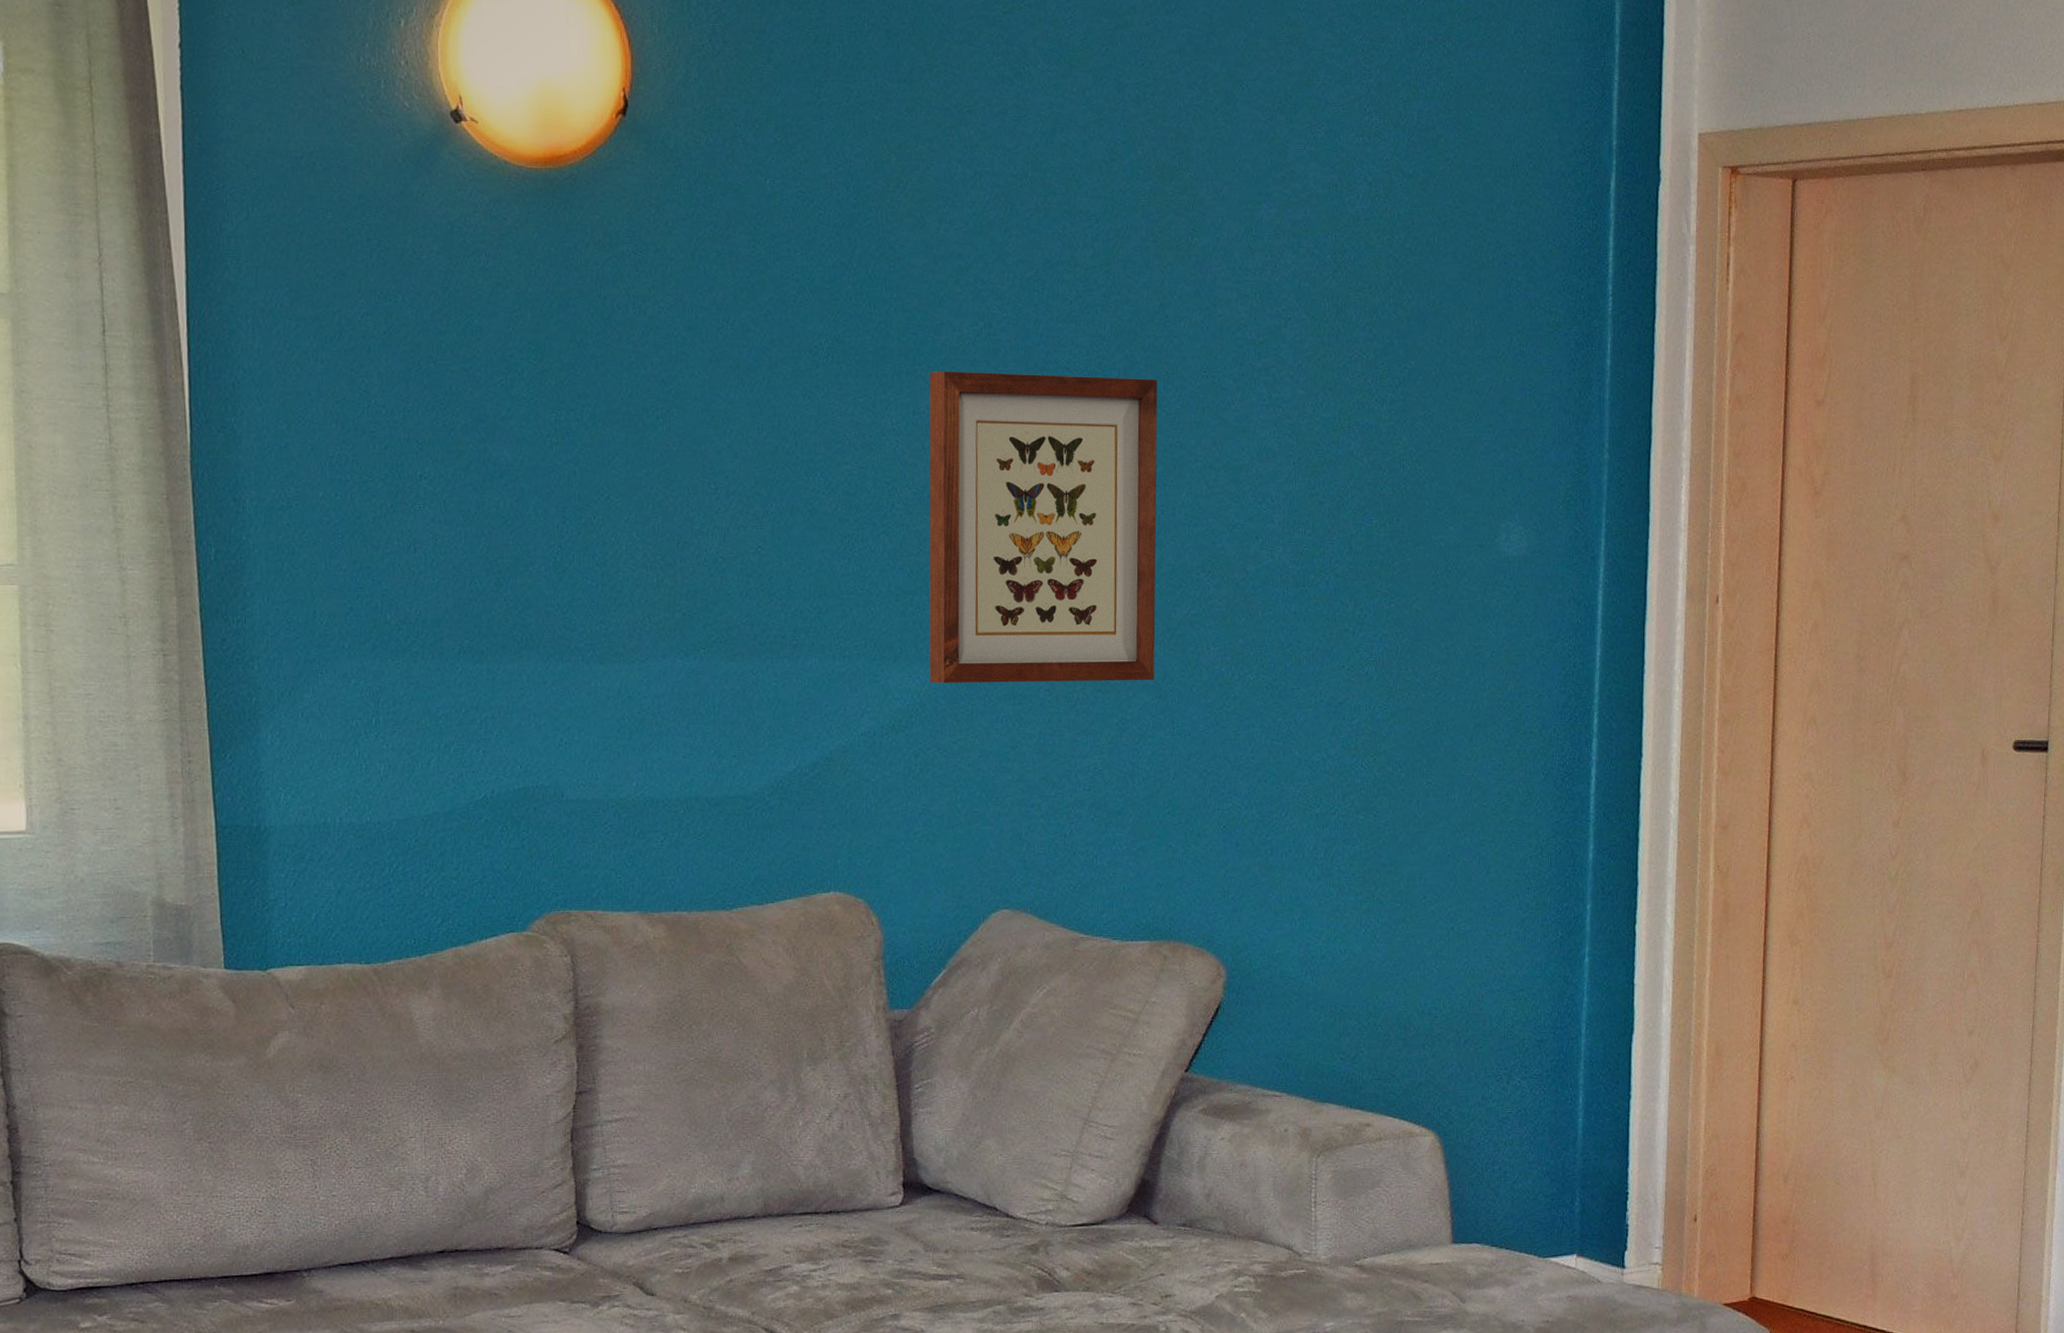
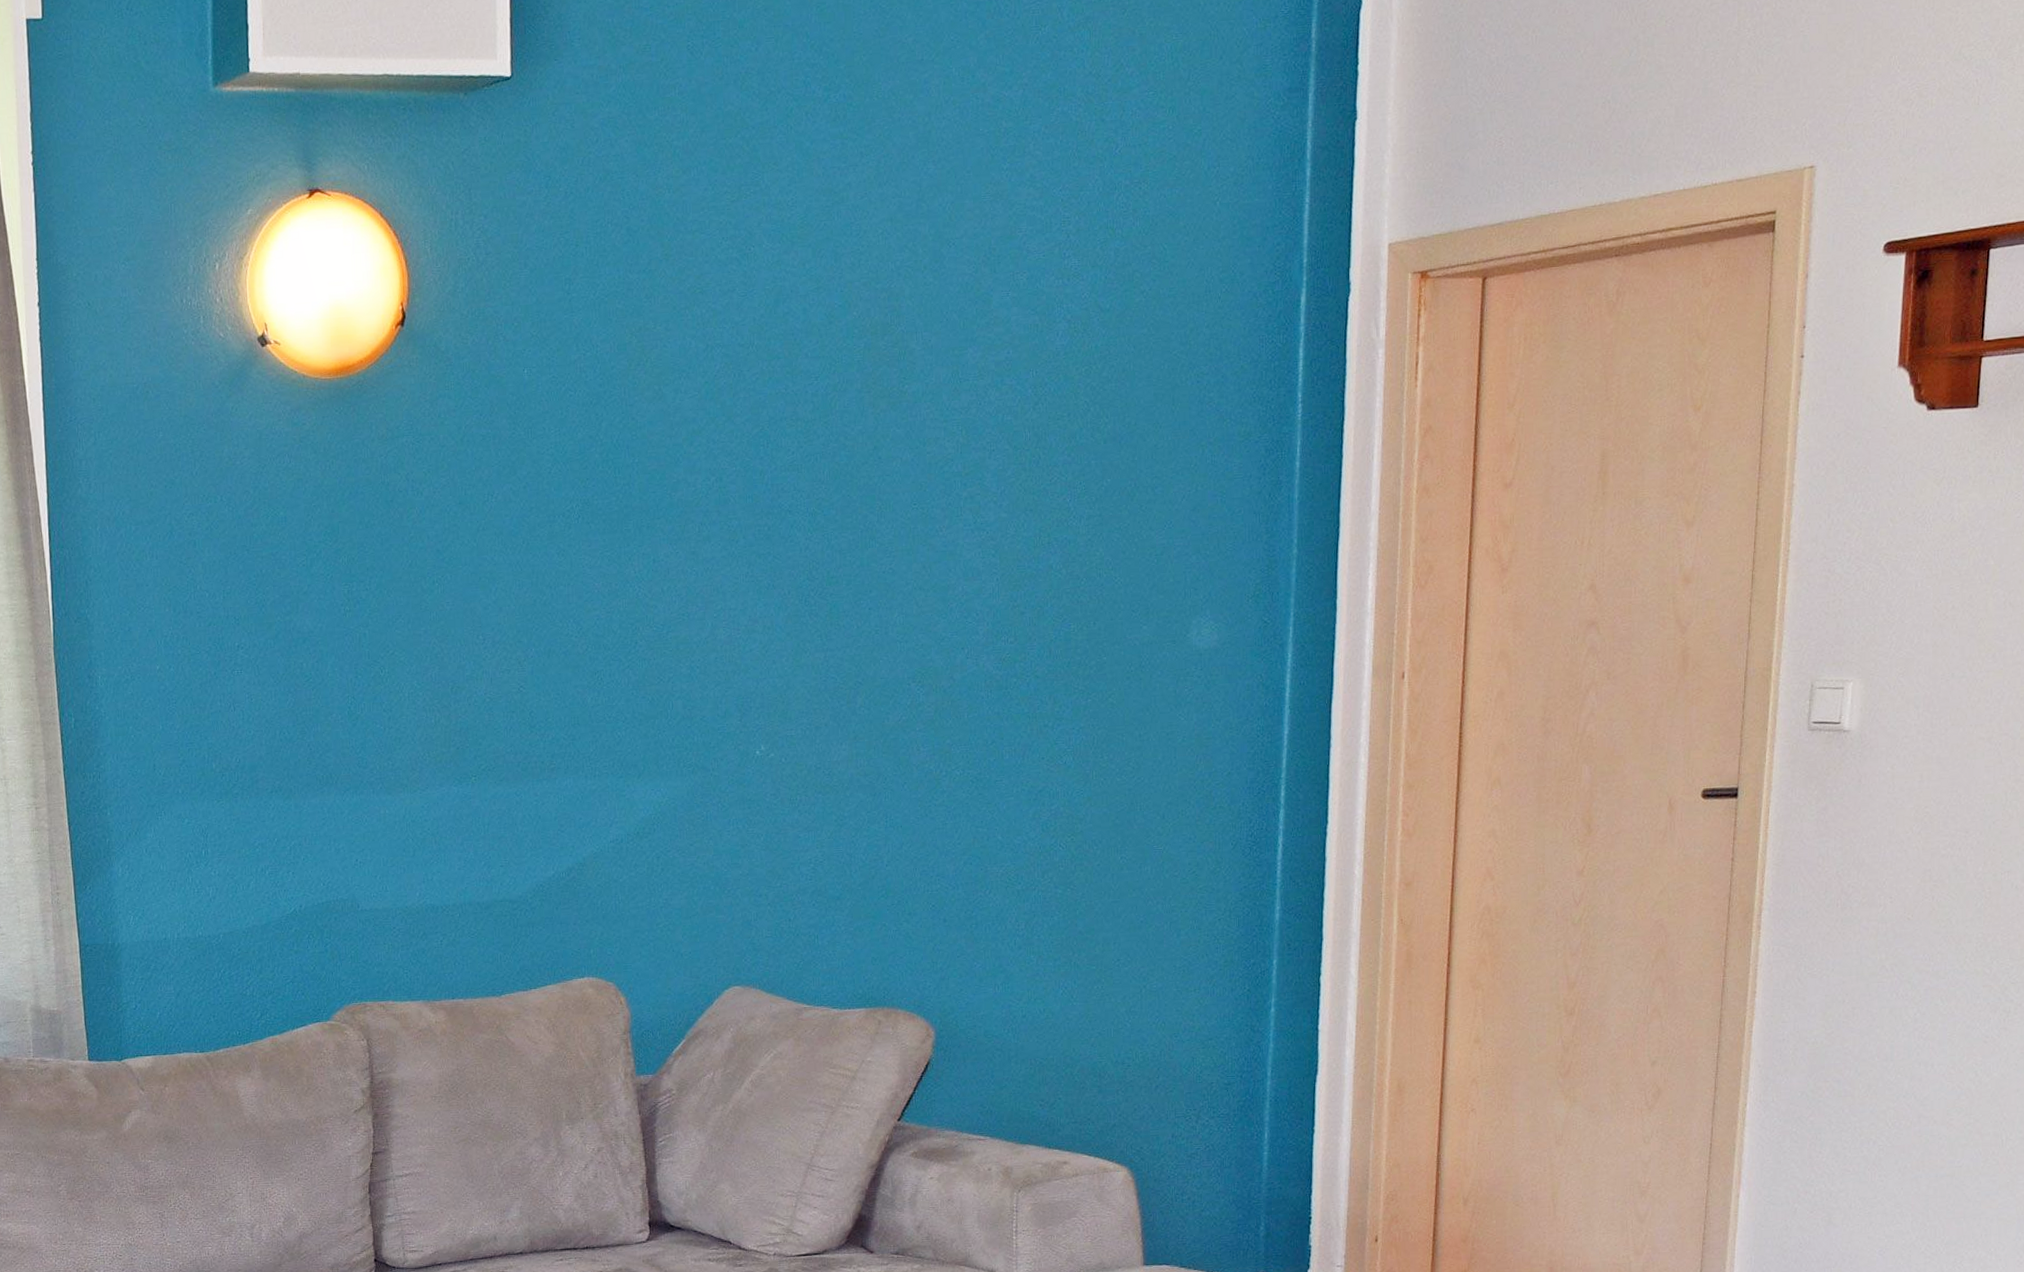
wall art: present [929,371,1158,683] -> none [667,514,872,795]

